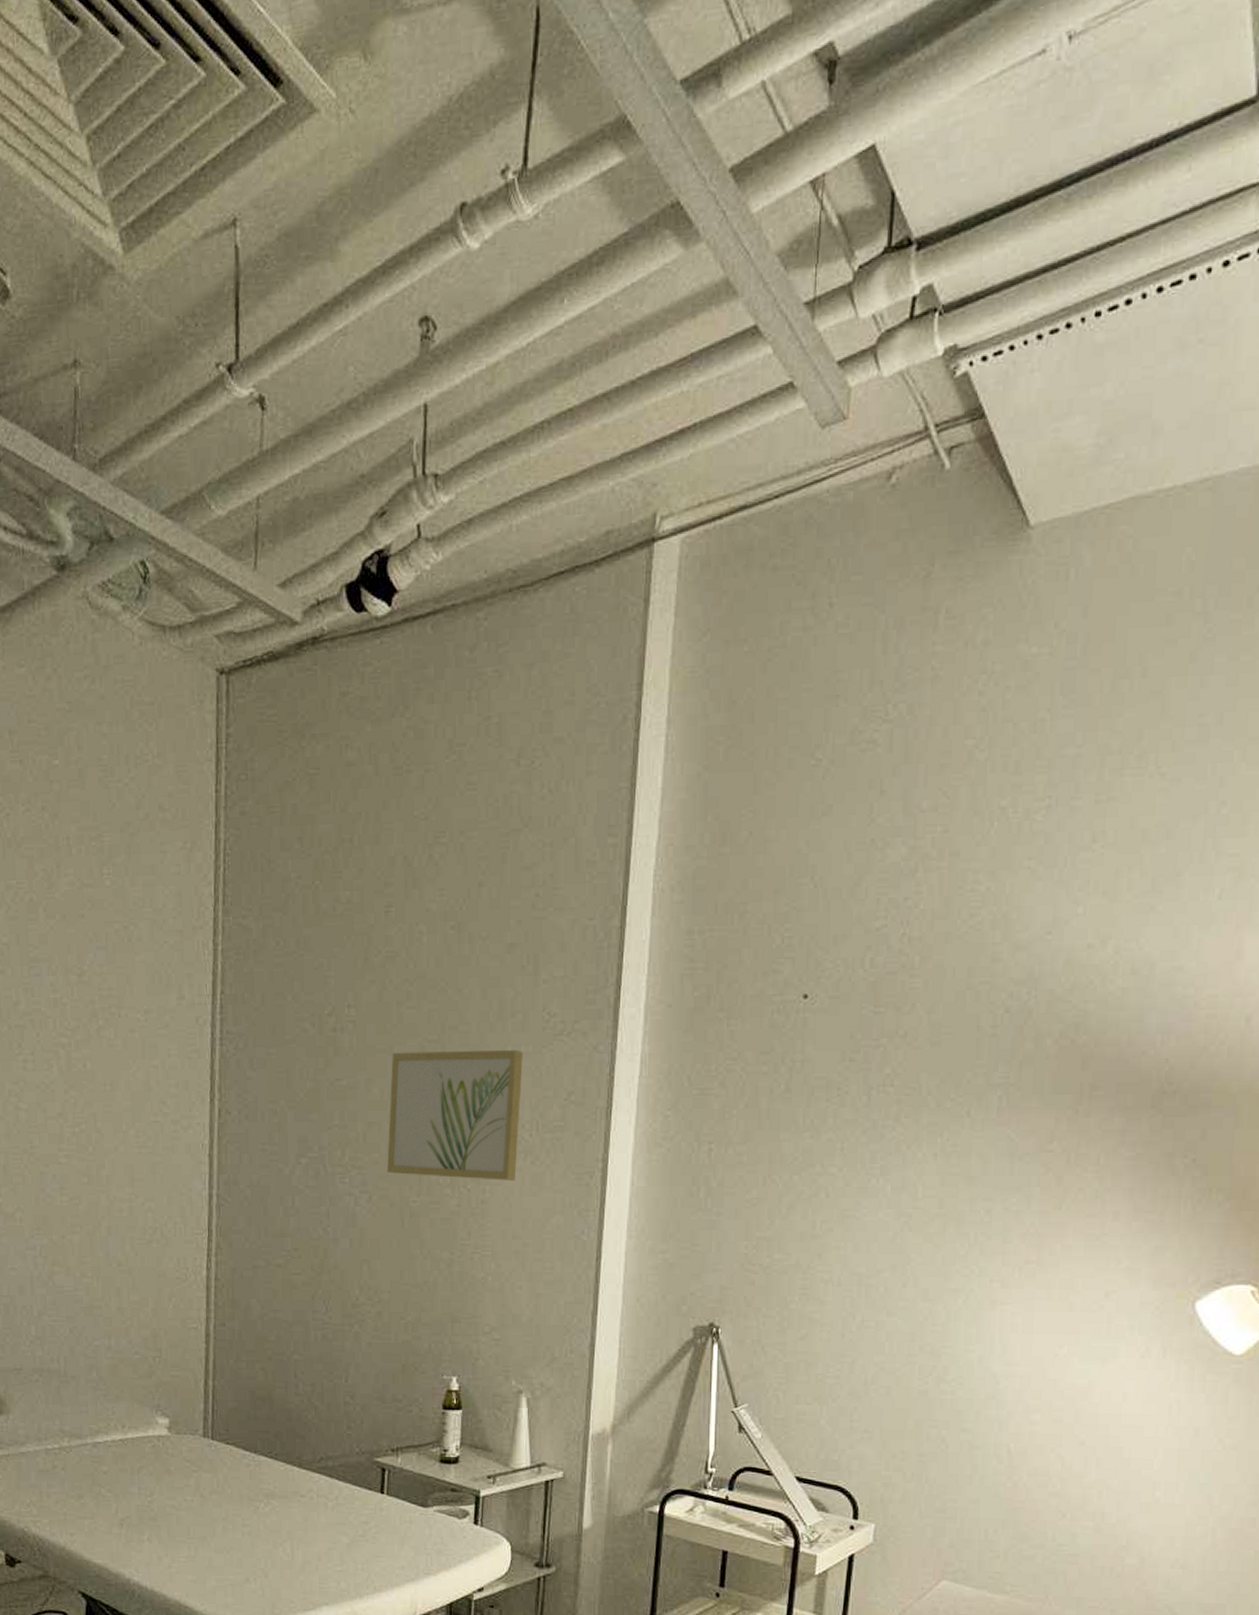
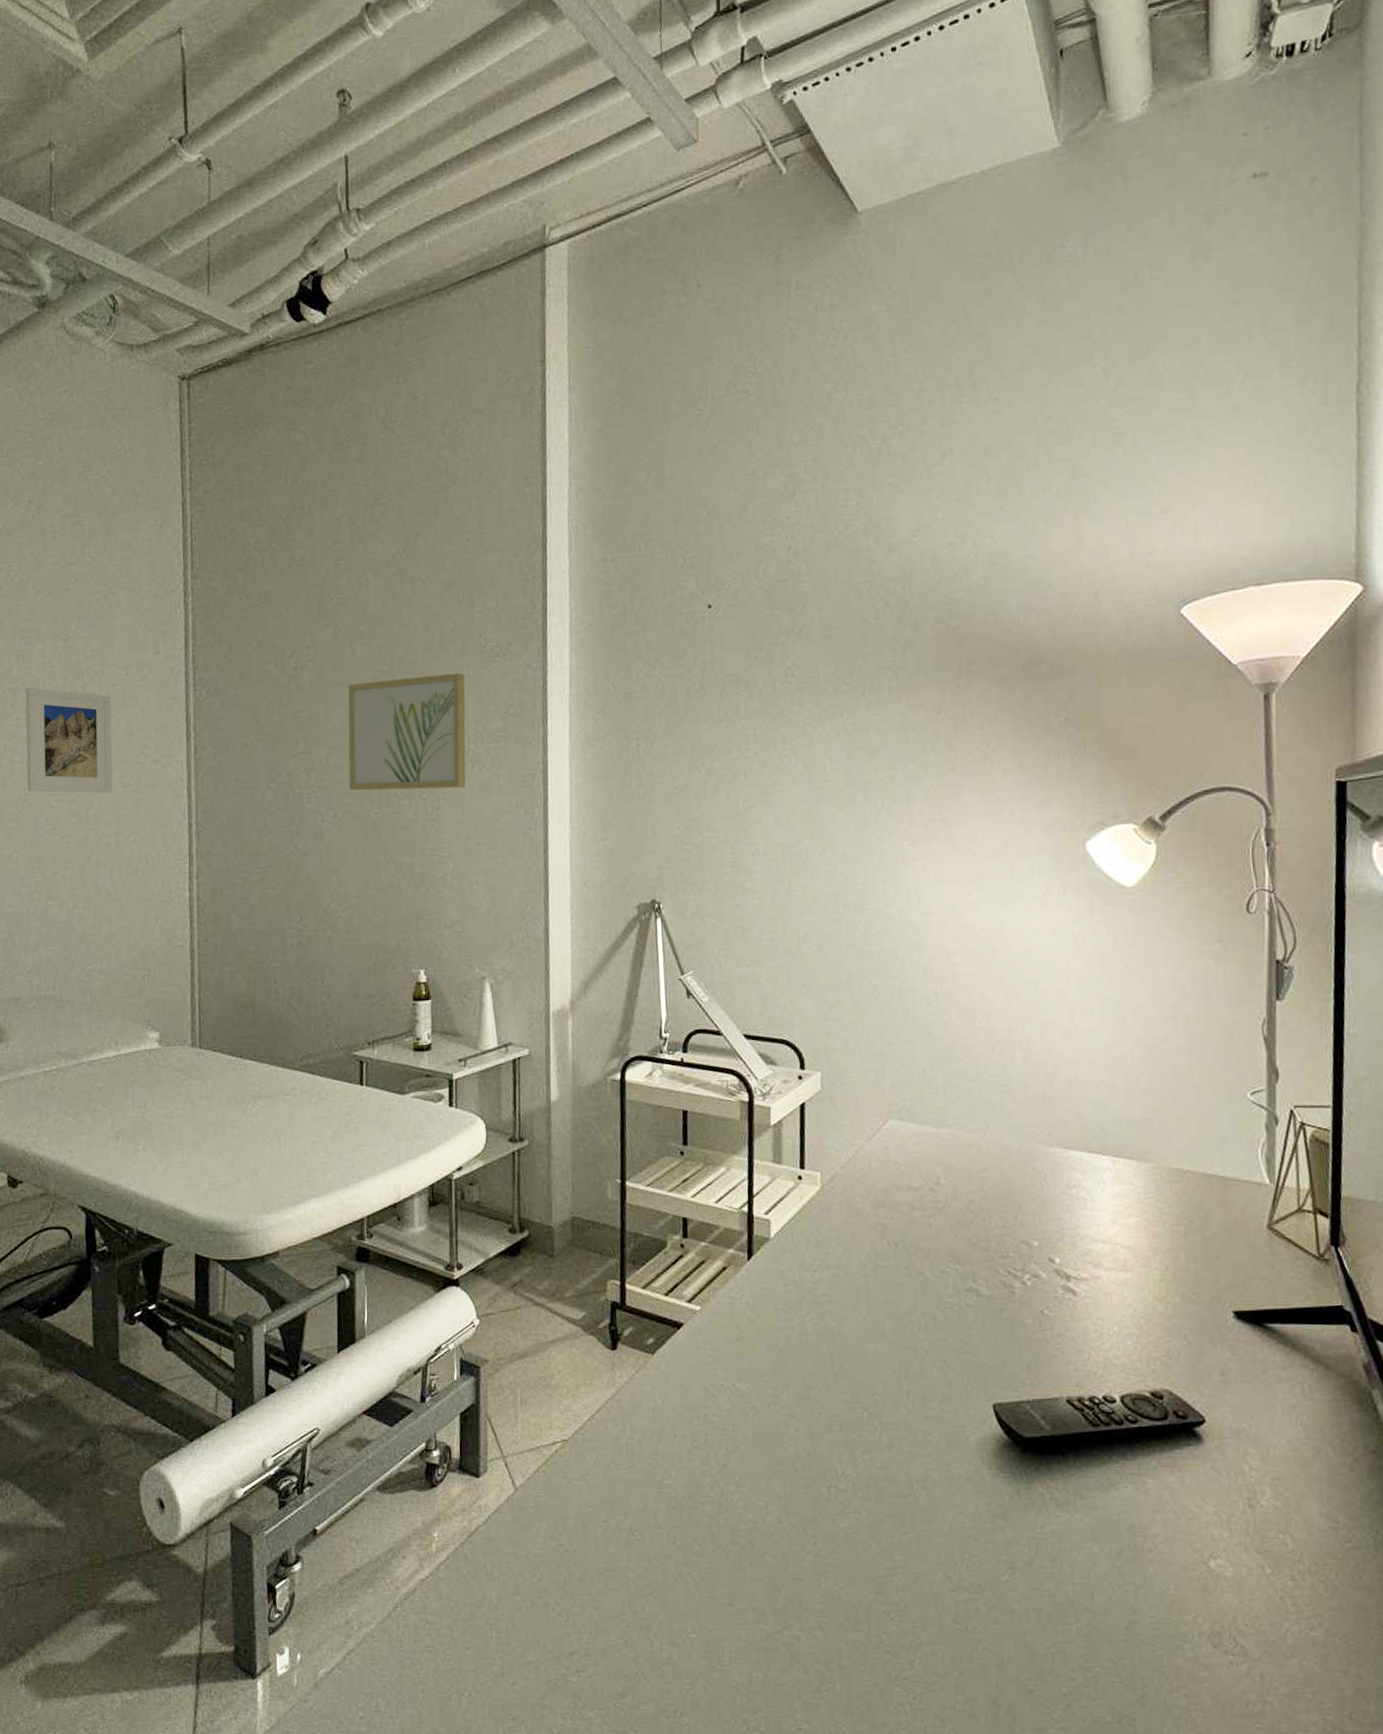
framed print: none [33,1027,129,1153] -> present [25,688,113,793]

